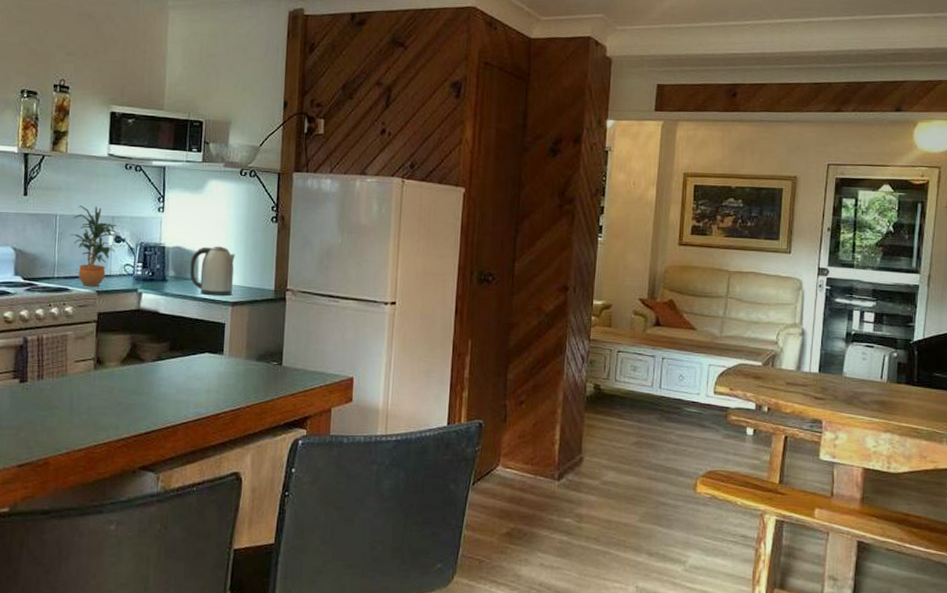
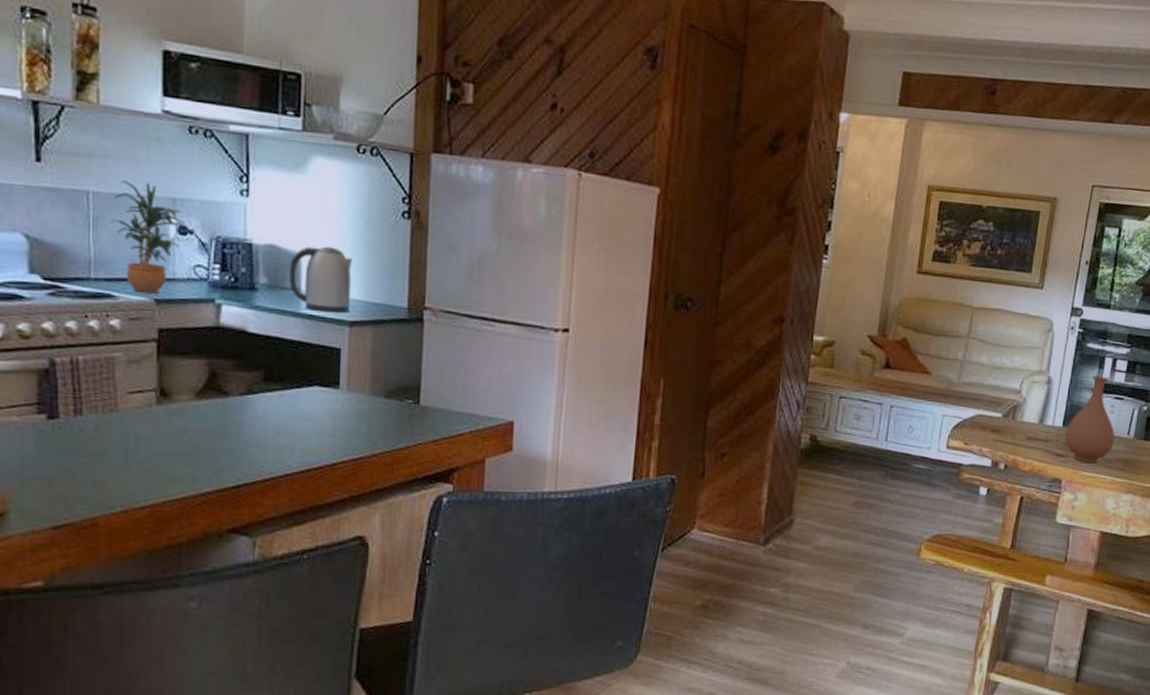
vase: none [822,327,869,406] -> present [1065,376,1115,464]

